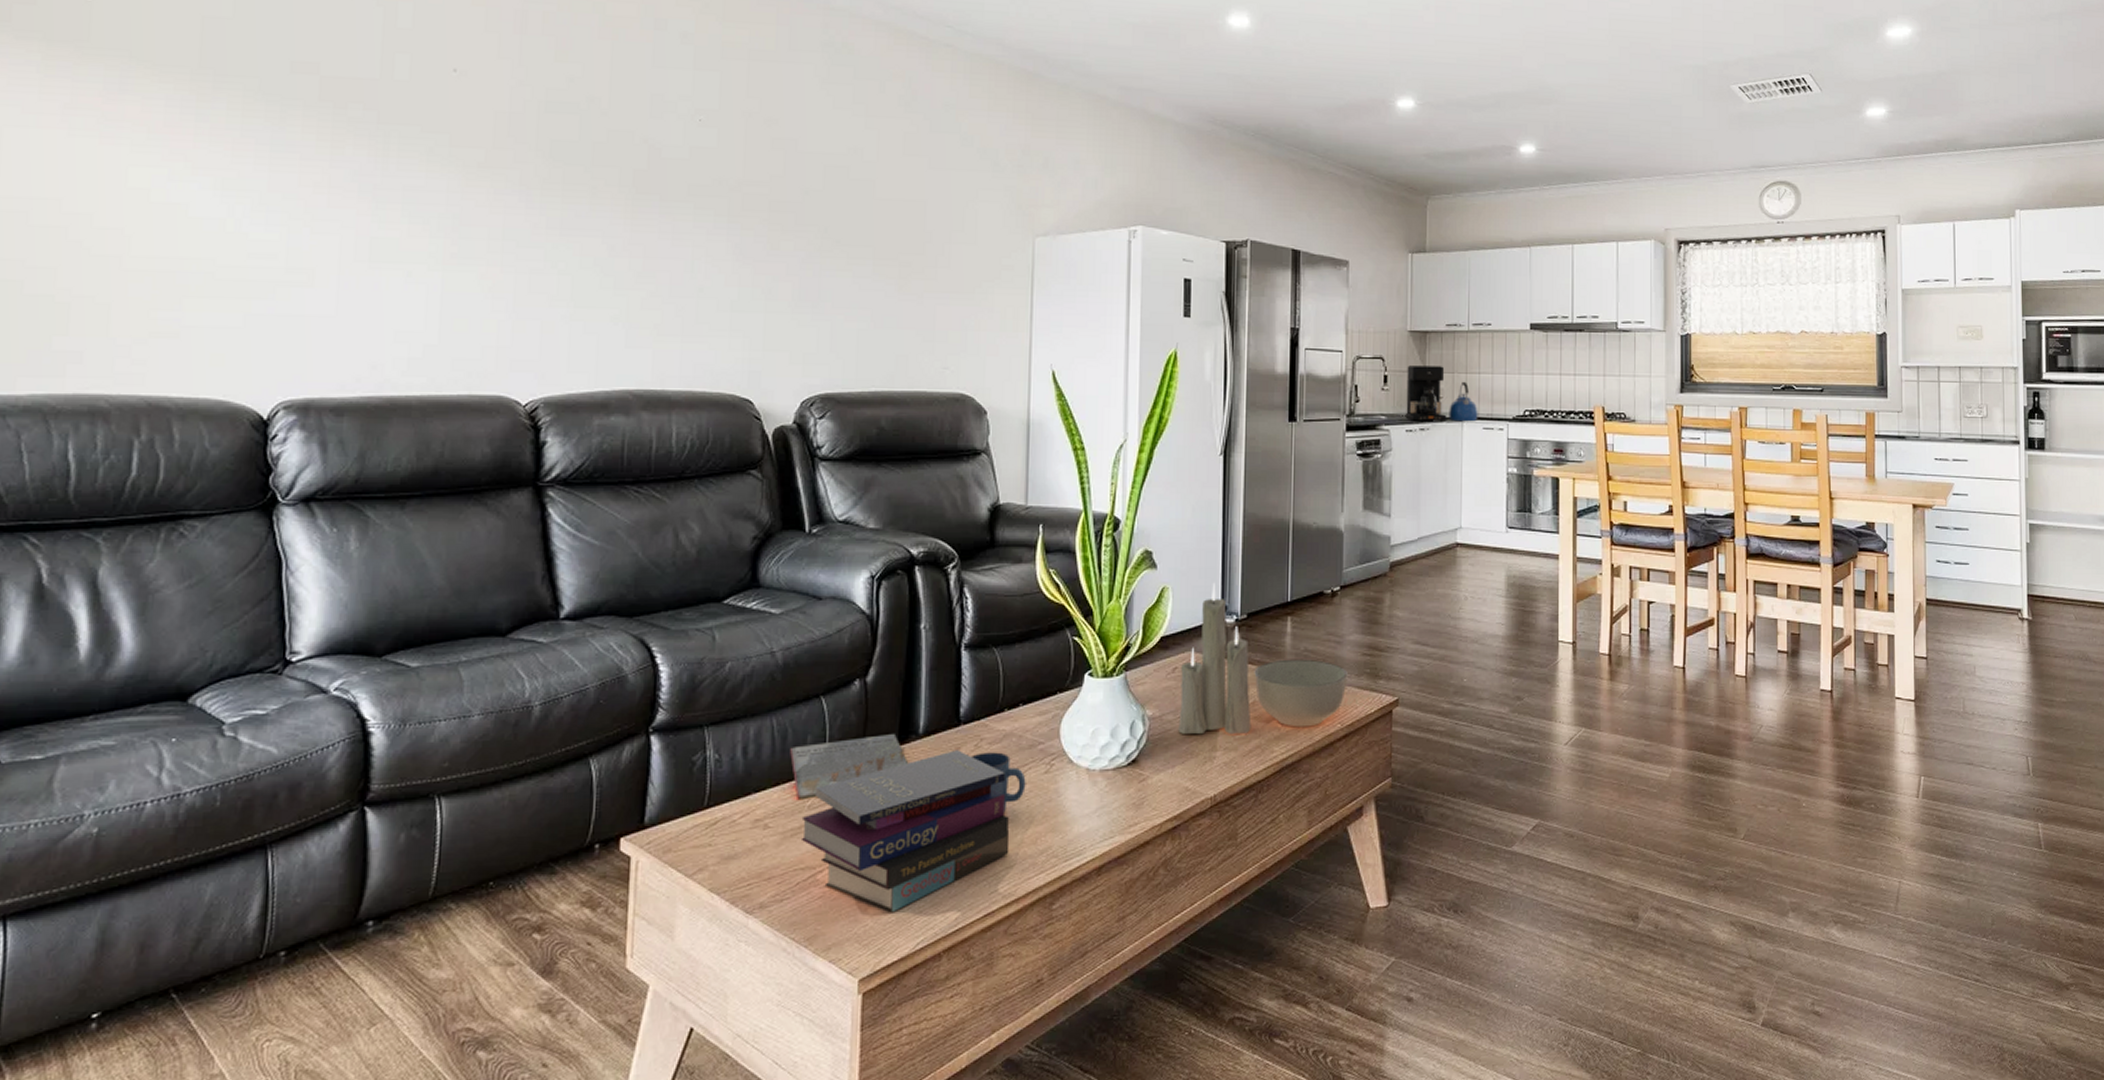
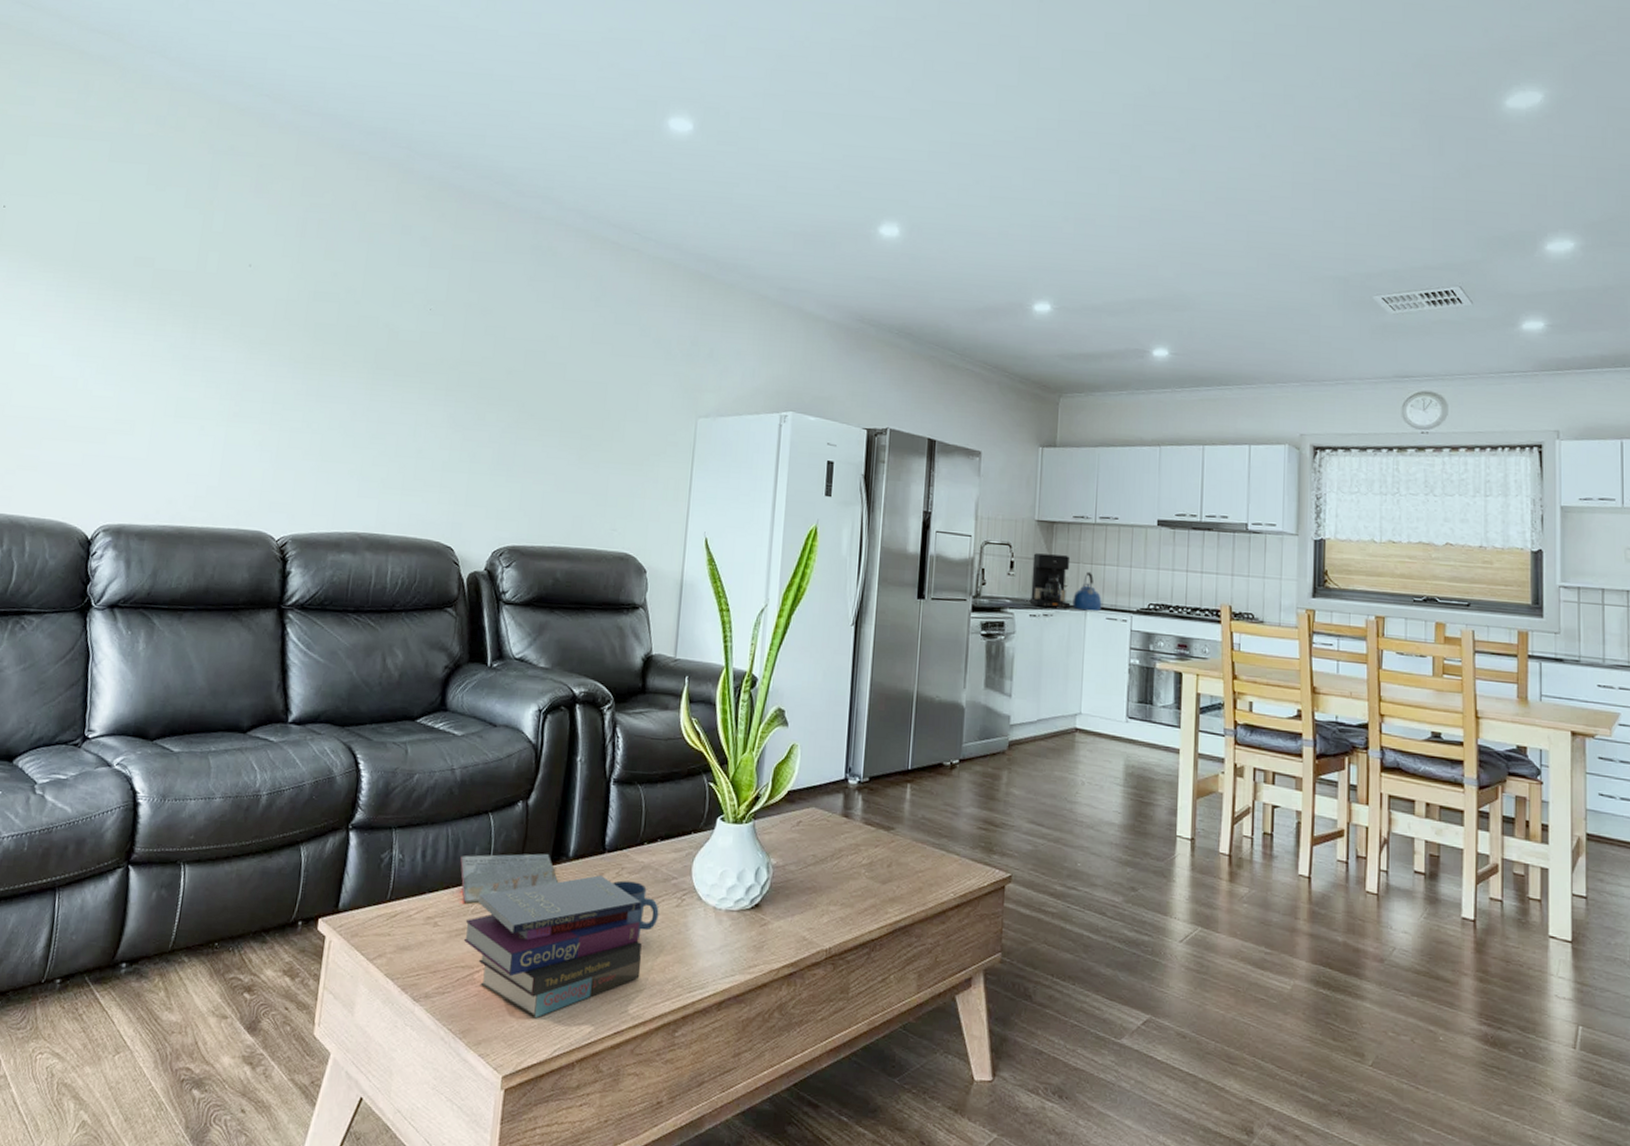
candle: present [1178,582,1252,736] -> none [799,744,869,892]
bowl: present [1254,659,1348,729] -> none [873,824,963,894]

